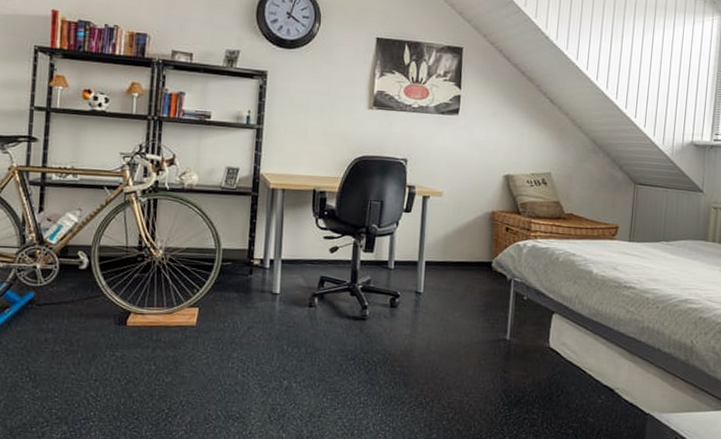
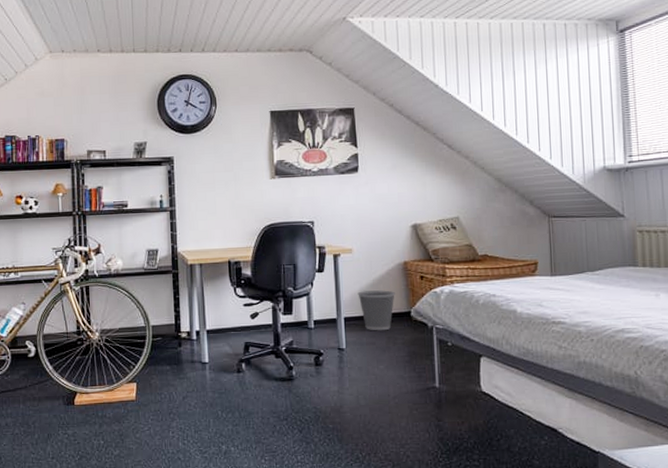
wastebasket: none [442,236,479,279] -> present [357,290,395,331]

